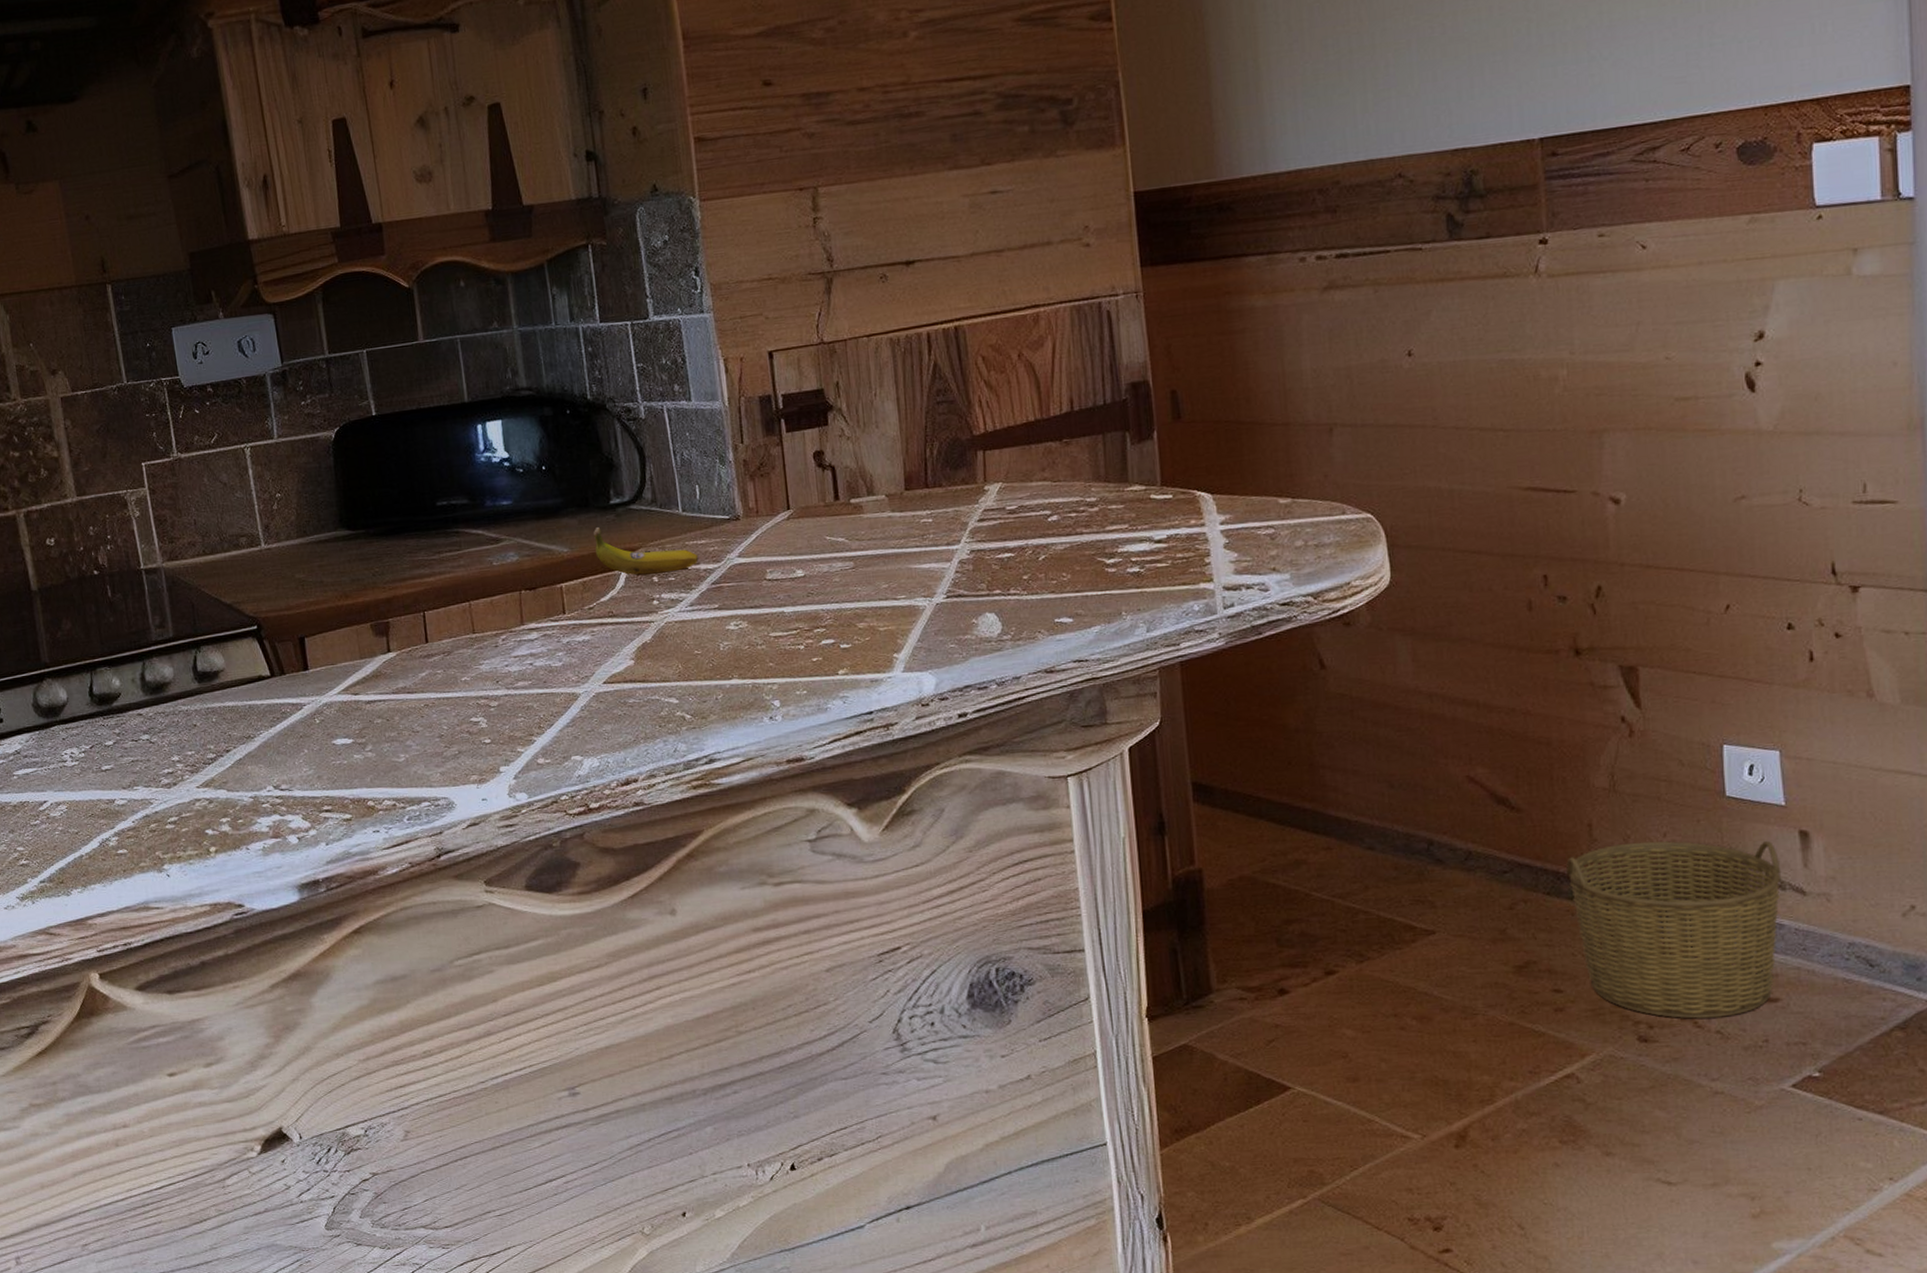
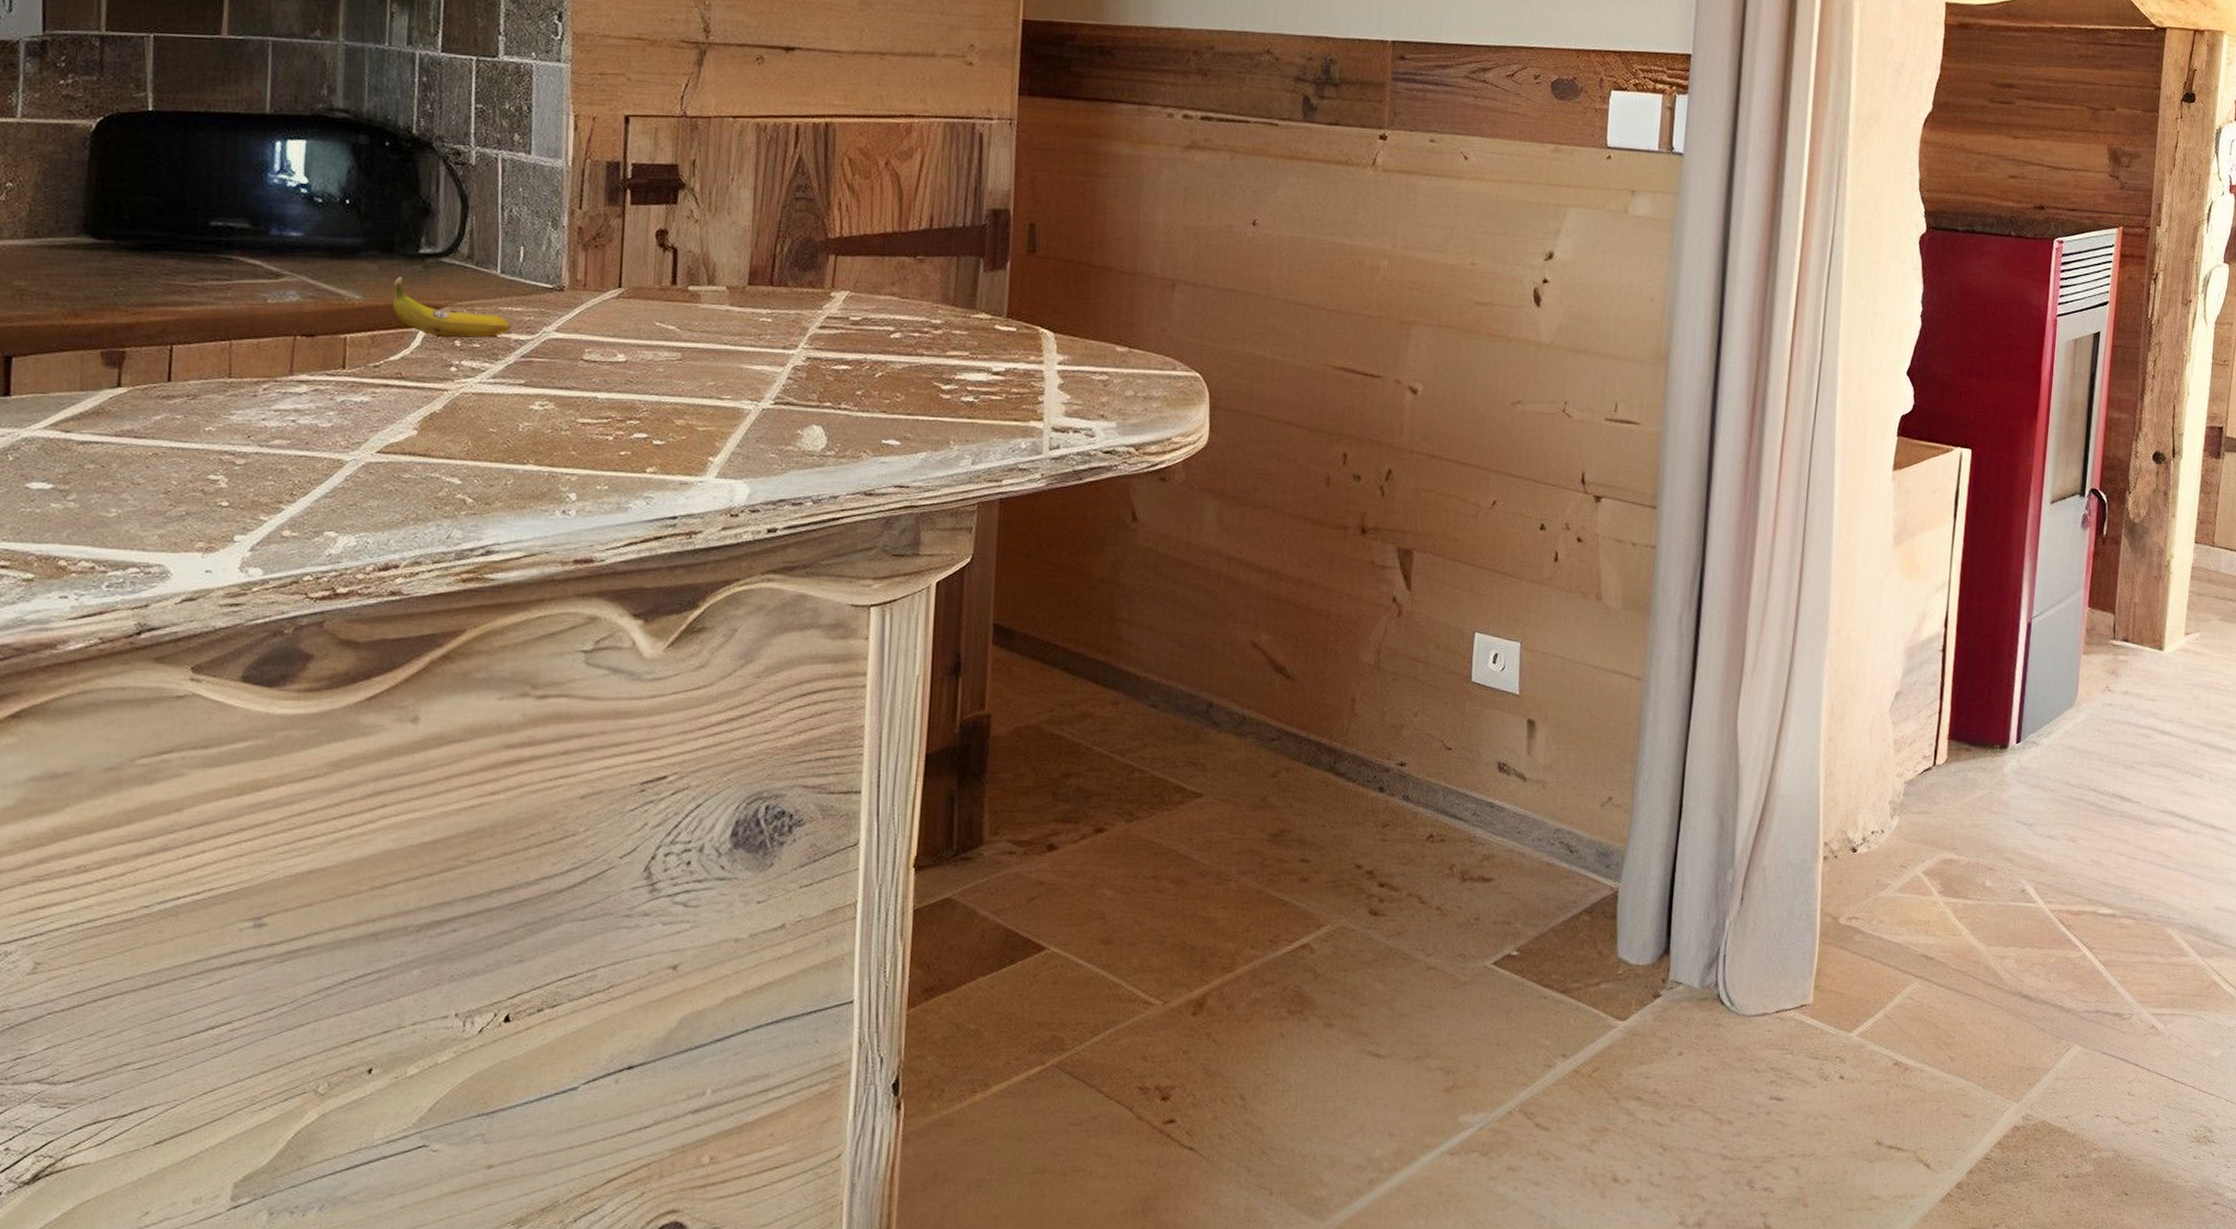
basket: present [1566,841,1782,1019] -> none [1327,719,1509,894]

